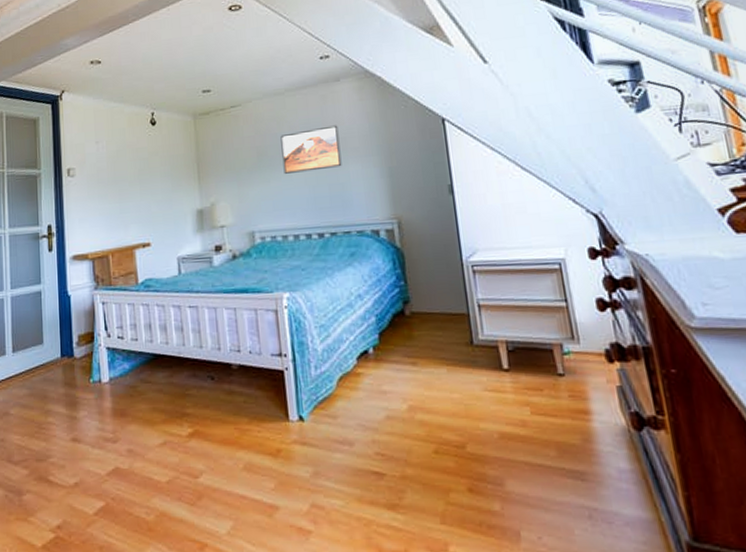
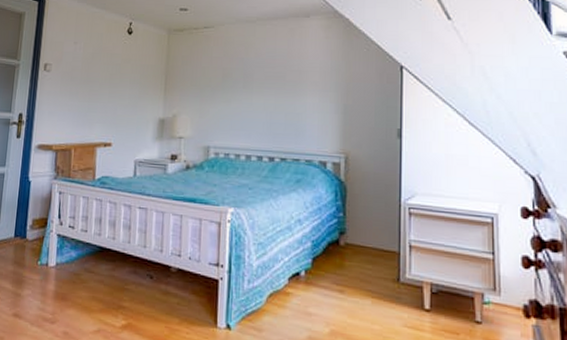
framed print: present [280,125,342,174] -> none [245,58,302,98]

